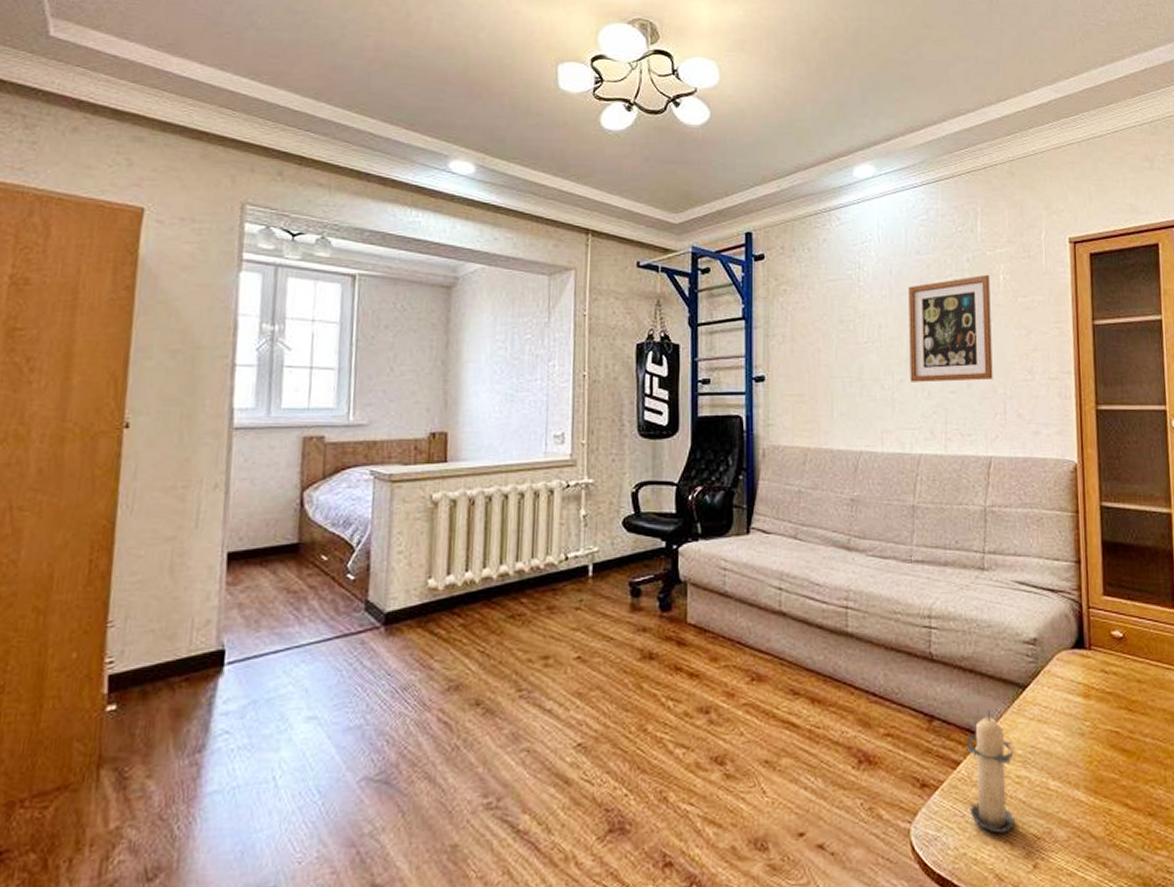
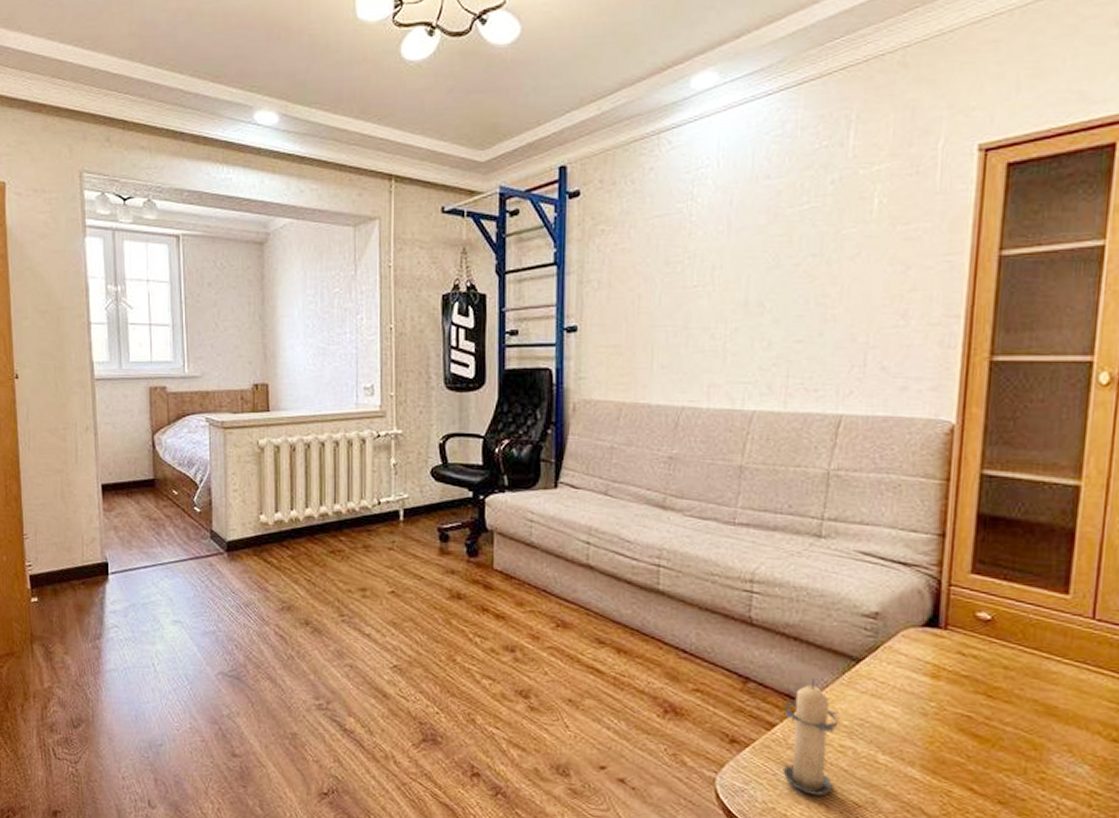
wall art: present [908,274,993,383] -> none [747,198,860,331]

